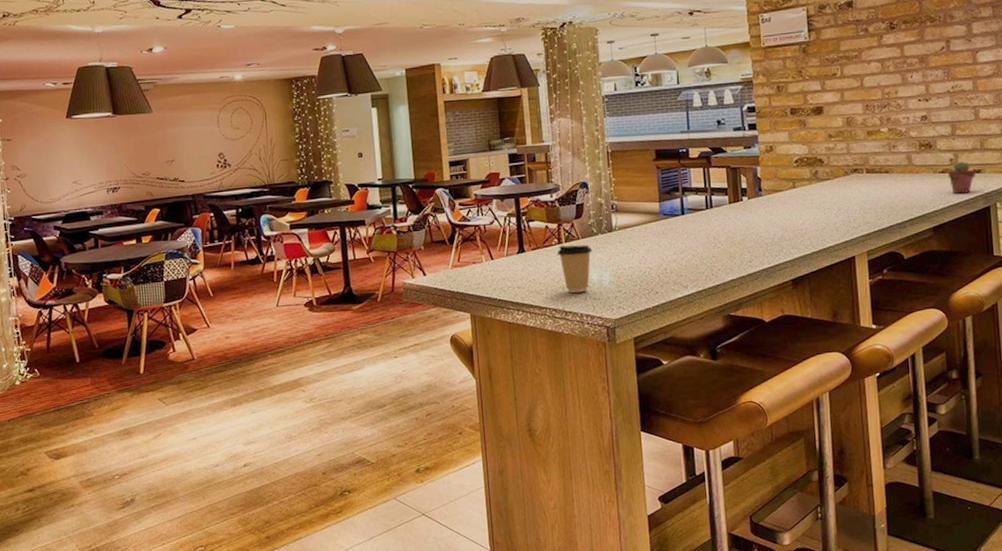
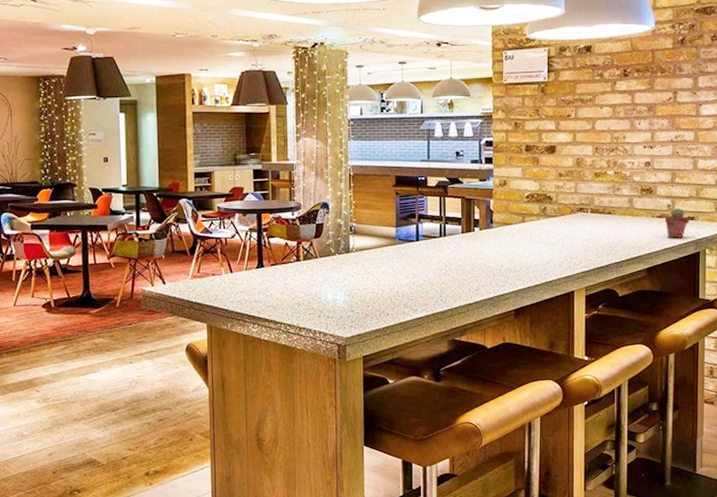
coffee cup: present [557,244,593,293] -> none [295,263,329,310]

